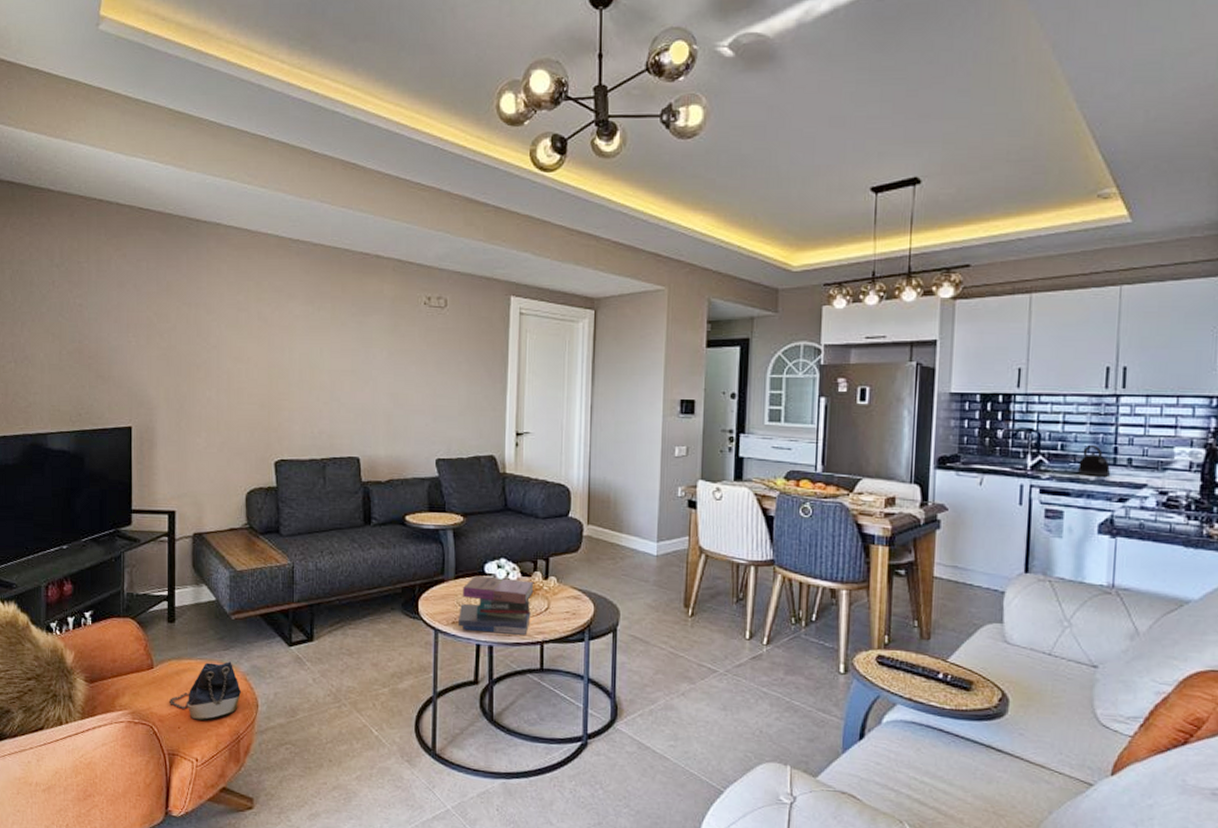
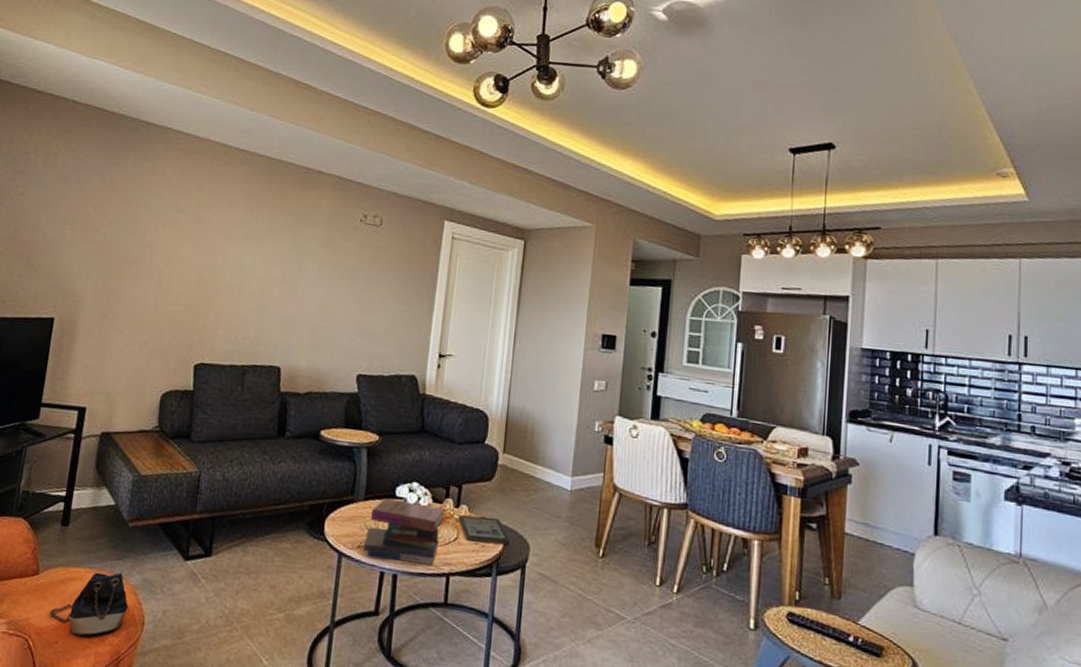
tablet: none [548,586,601,612] -> present [458,515,511,545]
kettle: present [1078,445,1110,477] -> none [984,410,1015,443]

